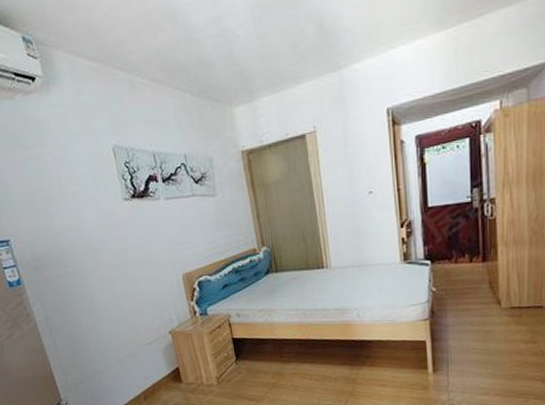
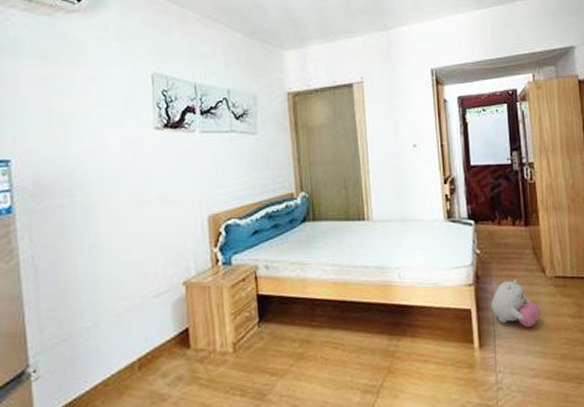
plush toy: none [445,312,494,354] -> present [491,279,541,328]

